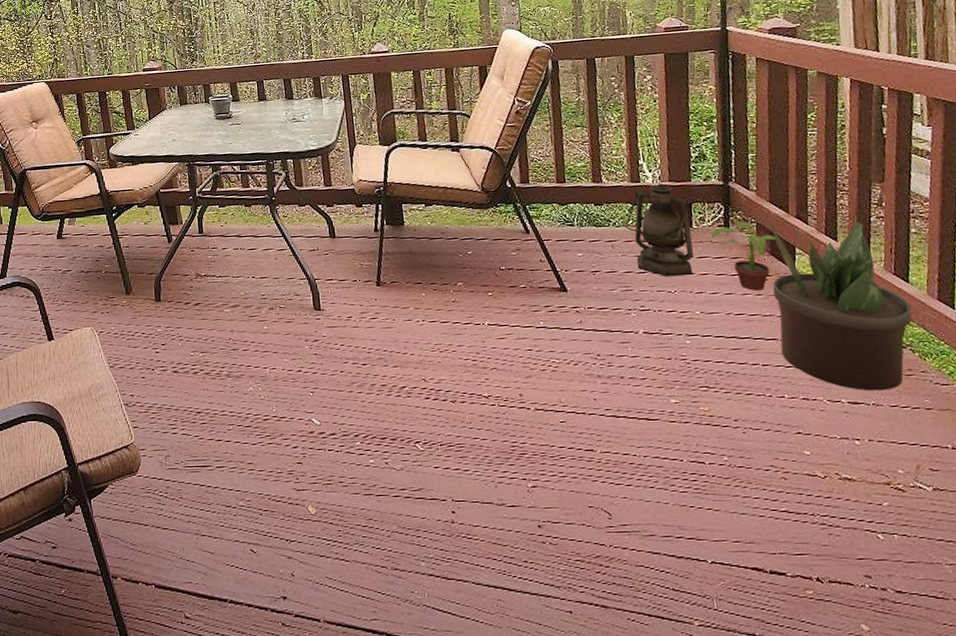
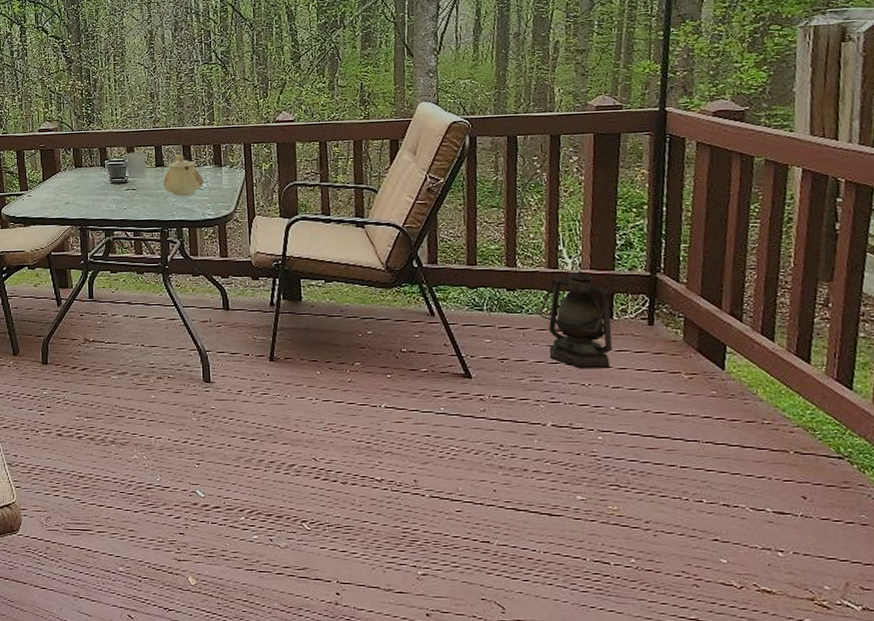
candle holder: none [228,87,250,114] -> present [125,152,146,179]
teapot: none [266,87,306,128] -> present [162,153,204,196]
potted plant: present [711,222,786,291] -> none [633,316,716,389]
planter: present [769,221,913,391] -> none [698,317,854,502]

